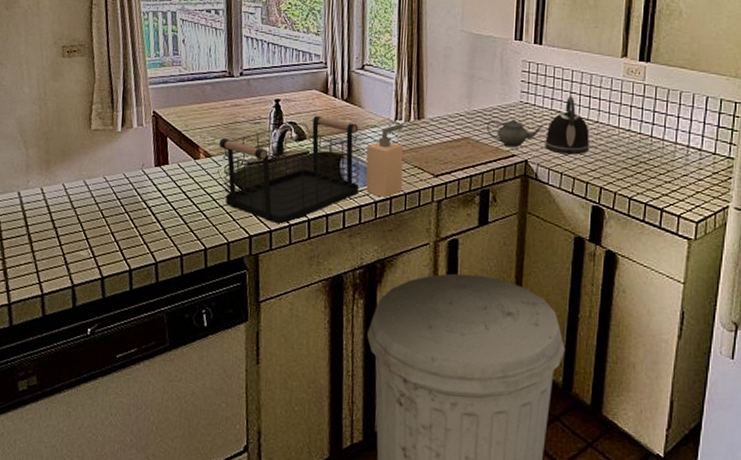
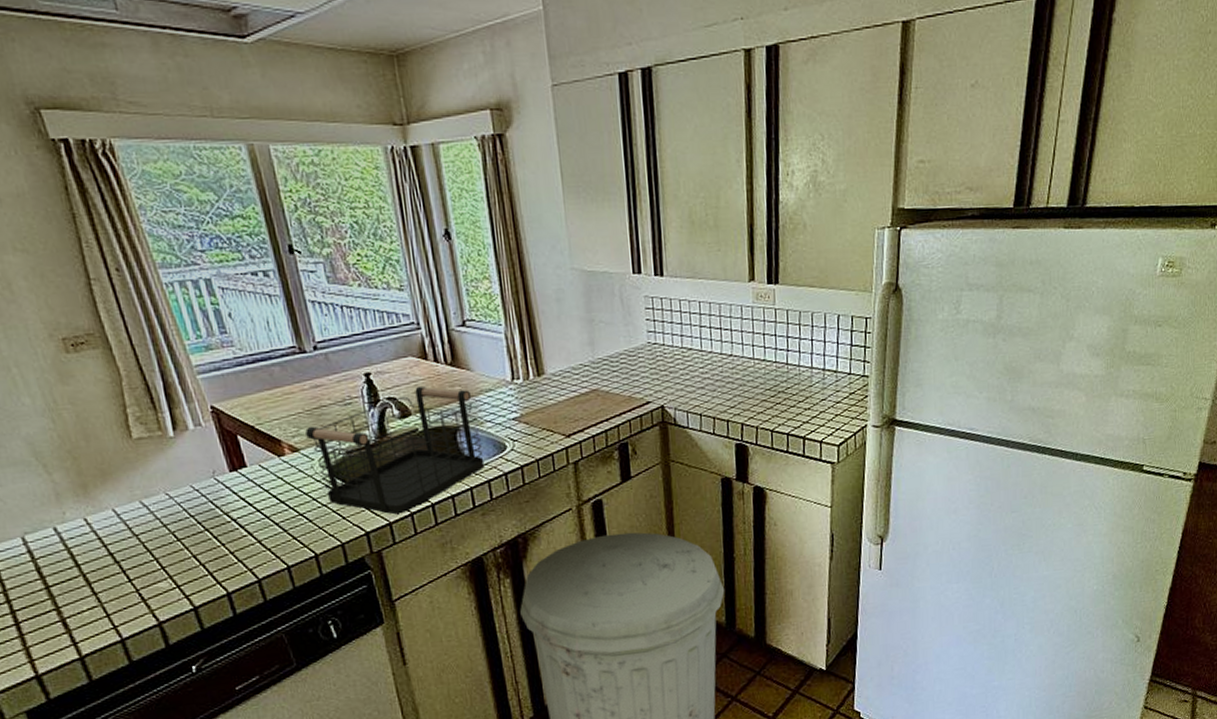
soap dispenser: present [366,123,404,199] -> none [483,383,534,469]
teapot: present [487,119,543,148] -> none [615,362,675,394]
kettle: present [544,96,590,155] -> none [678,330,727,394]

